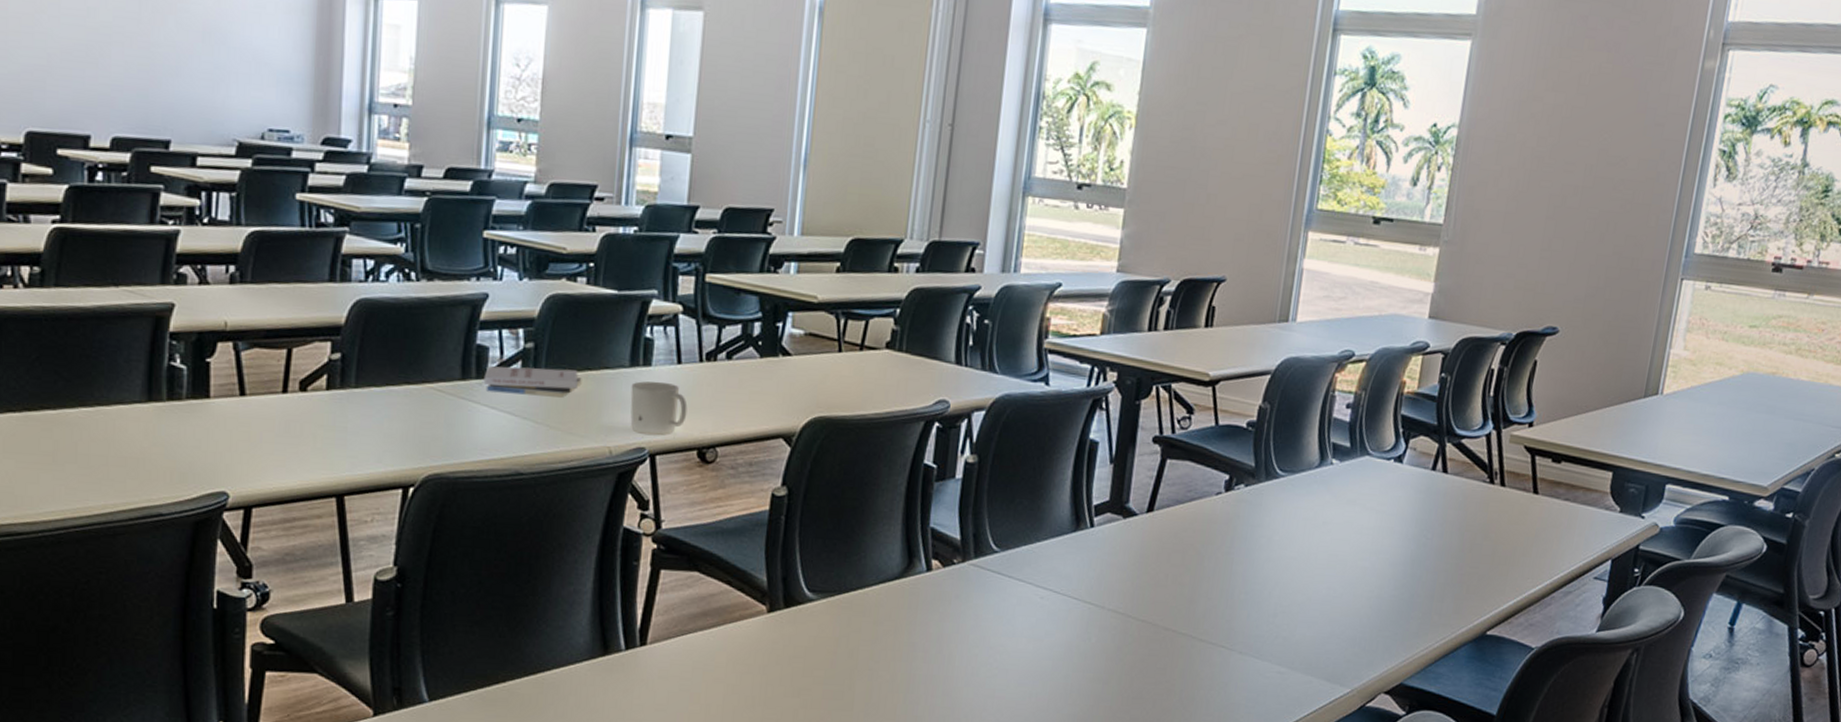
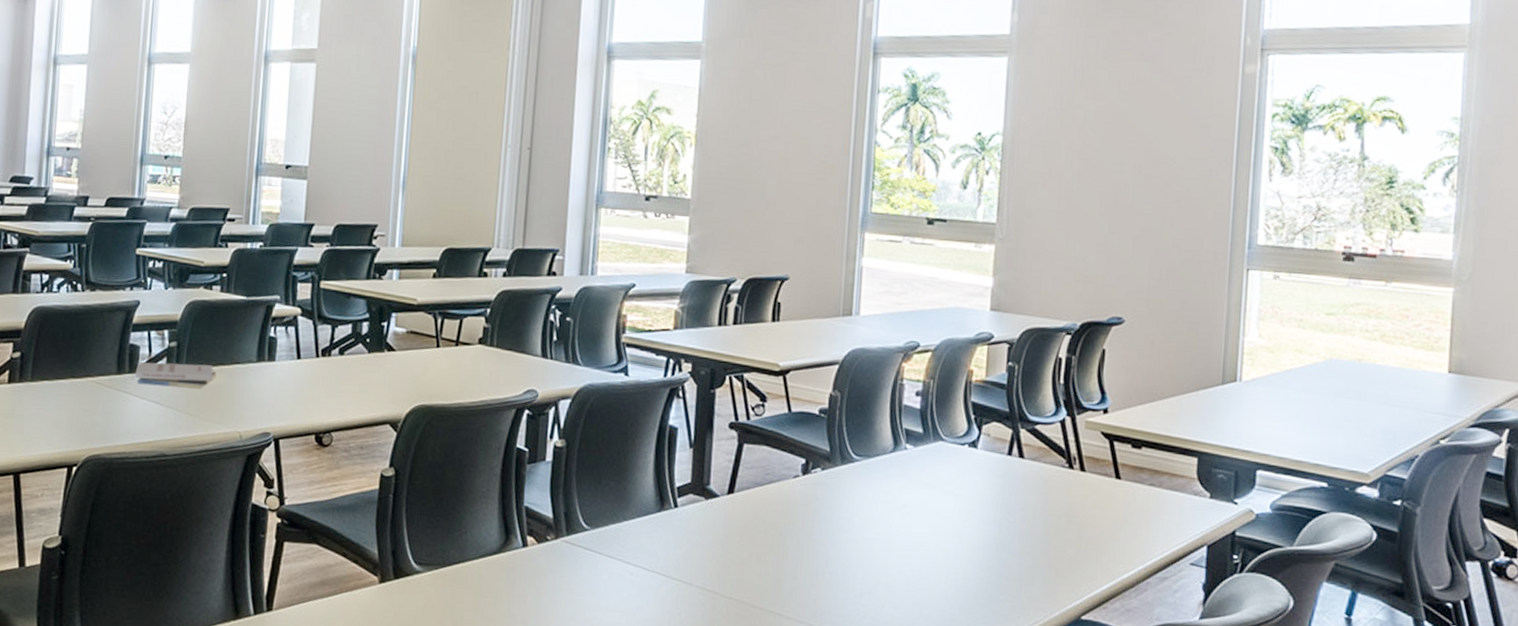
mug: present [630,381,688,436] -> none [257,374,306,423]

